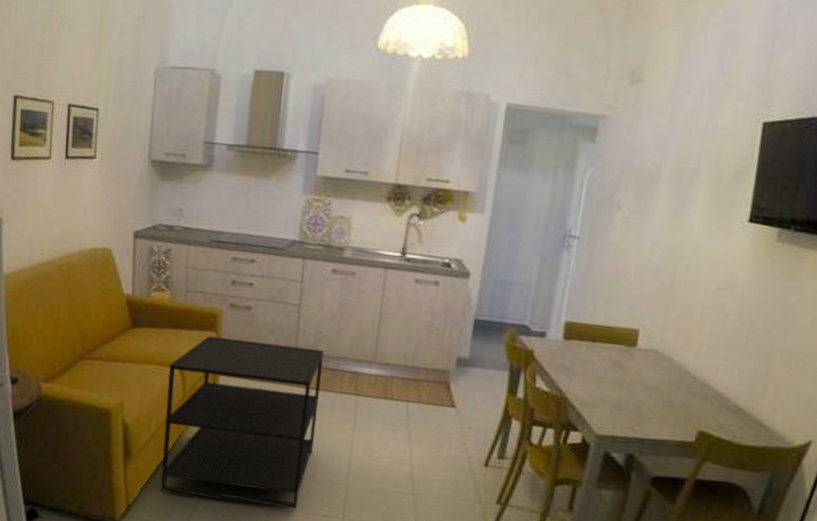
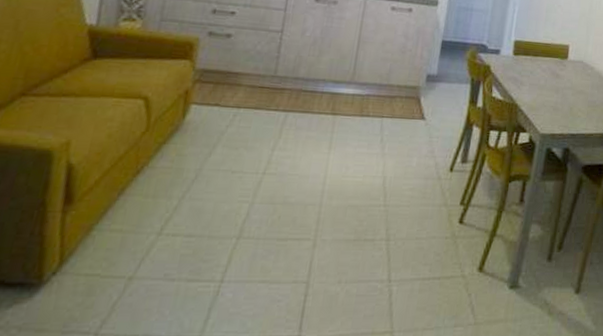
side table: present [160,336,324,509] -> none [107,64,304,238]

